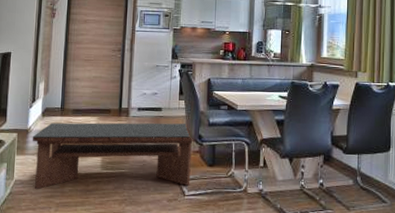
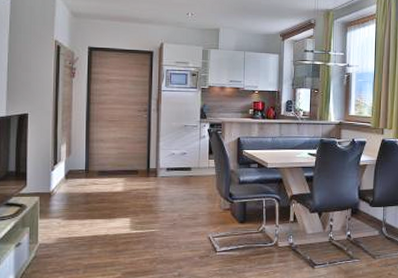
coffee table: present [32,122,194,190] -> none [55,182,225,253]

